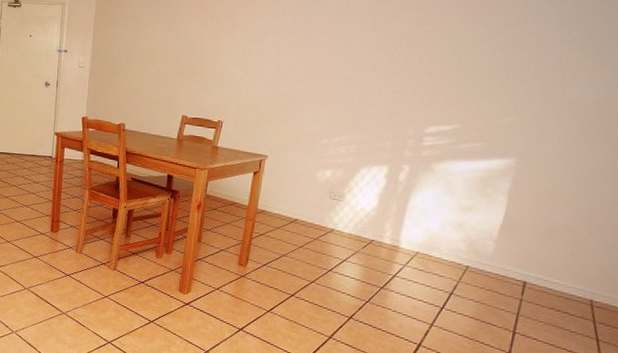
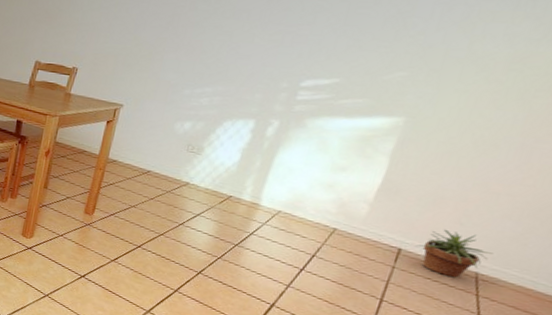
potted plant: none [538,260,603,307] -> present [415,229,494,278]

